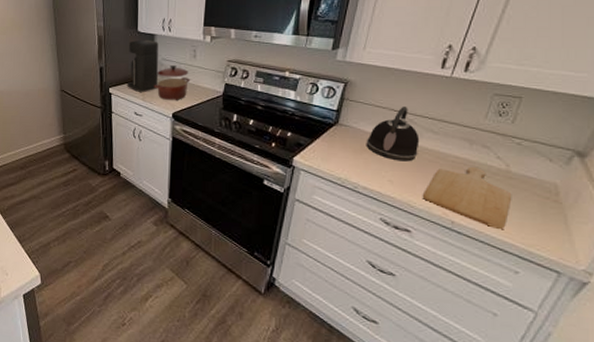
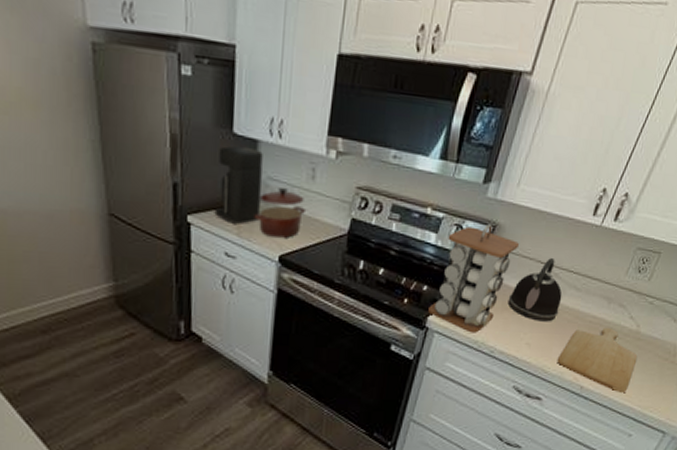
spice rack: none [294,81,372,171] -> present [428,223,520,333]

